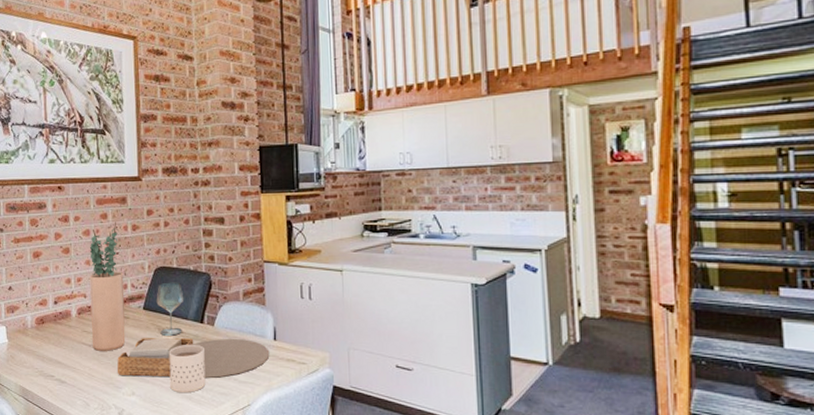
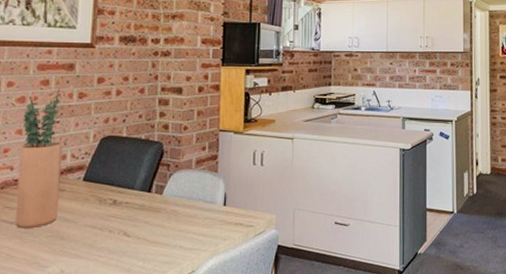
napkin holder: present [117,337,194,377] -> none [43,208,139,253]
wine glass: present [156,282,184,336] -> none [99,151,132,207]
mug: present [168,344,206,393] -> none [107,214,150,266]
placemat: present [193,339,270,379] -> none [137,206,219,249]

